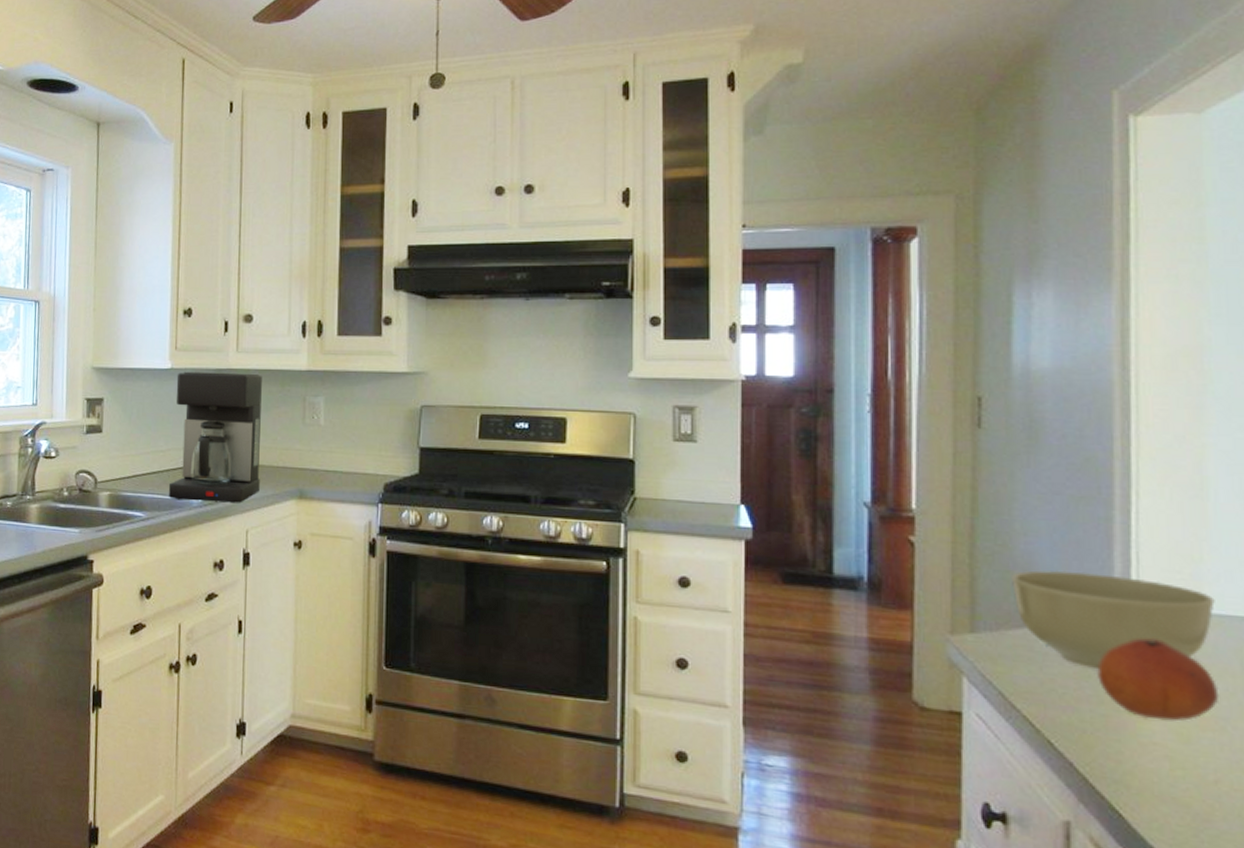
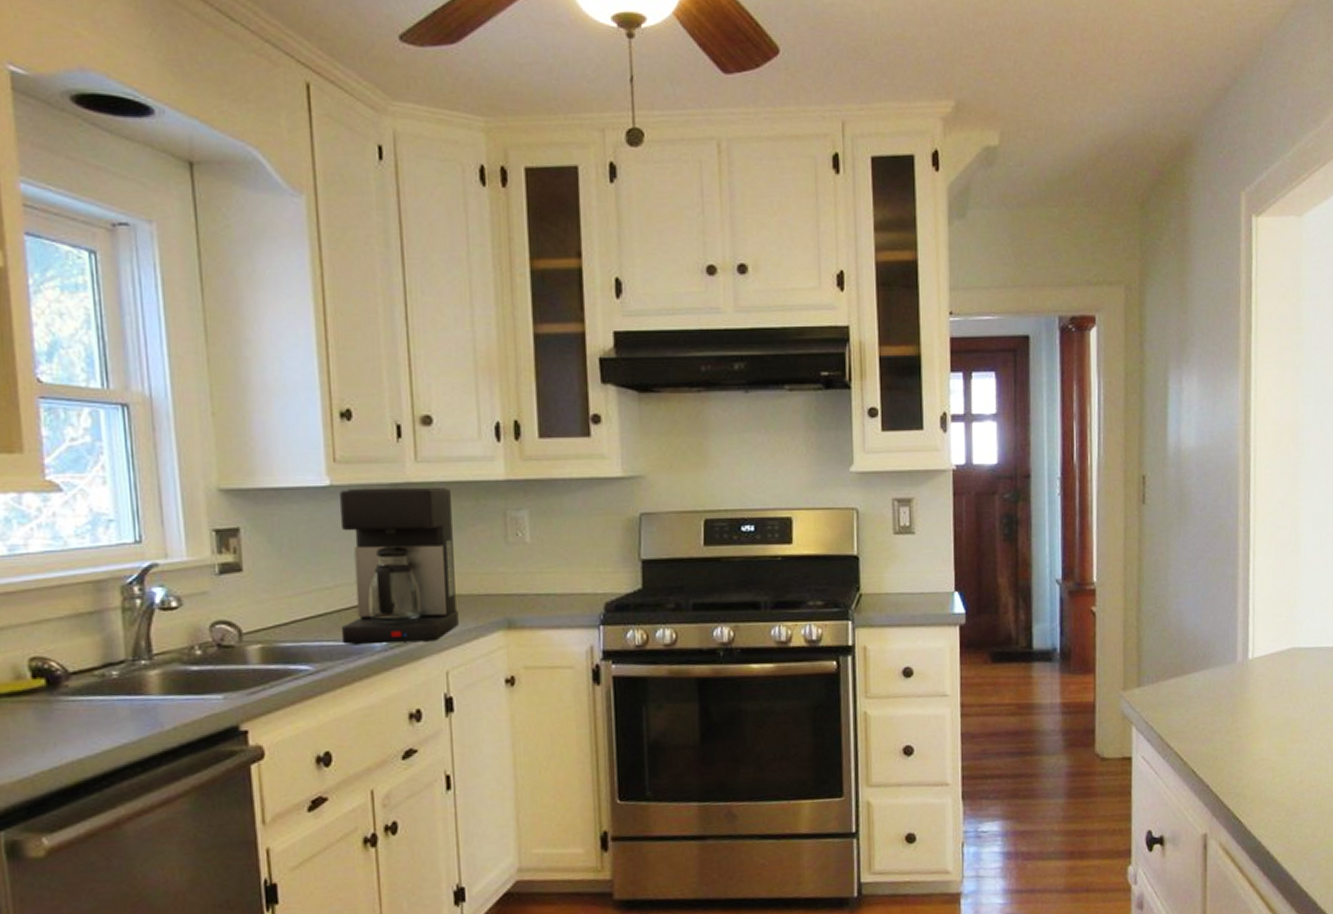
bowl: present [1012,570,1215,668] -> none [1167,623,1303,704]
fruit: present [1097,638,1220,722] -> none [1226,673,1304,740]

